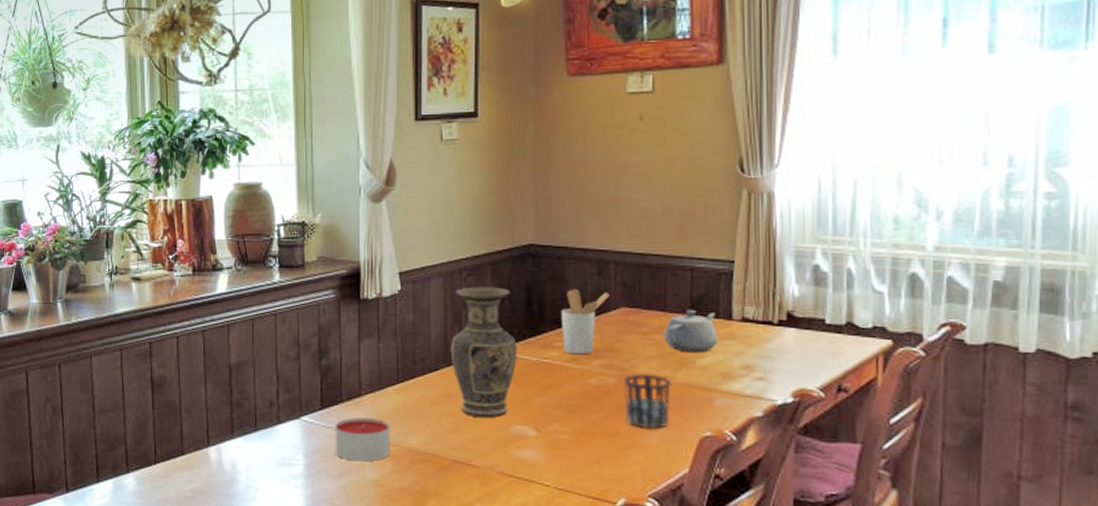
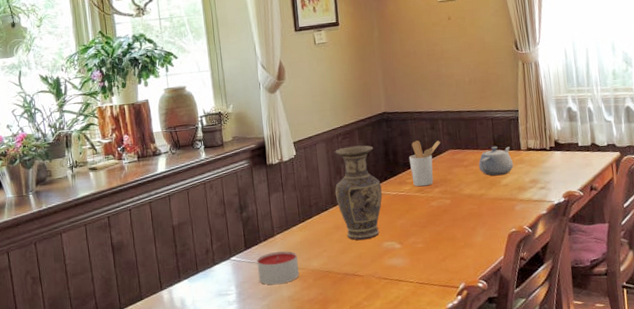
cup: present [623,374,673,430] -> none [455,193,487,233]

